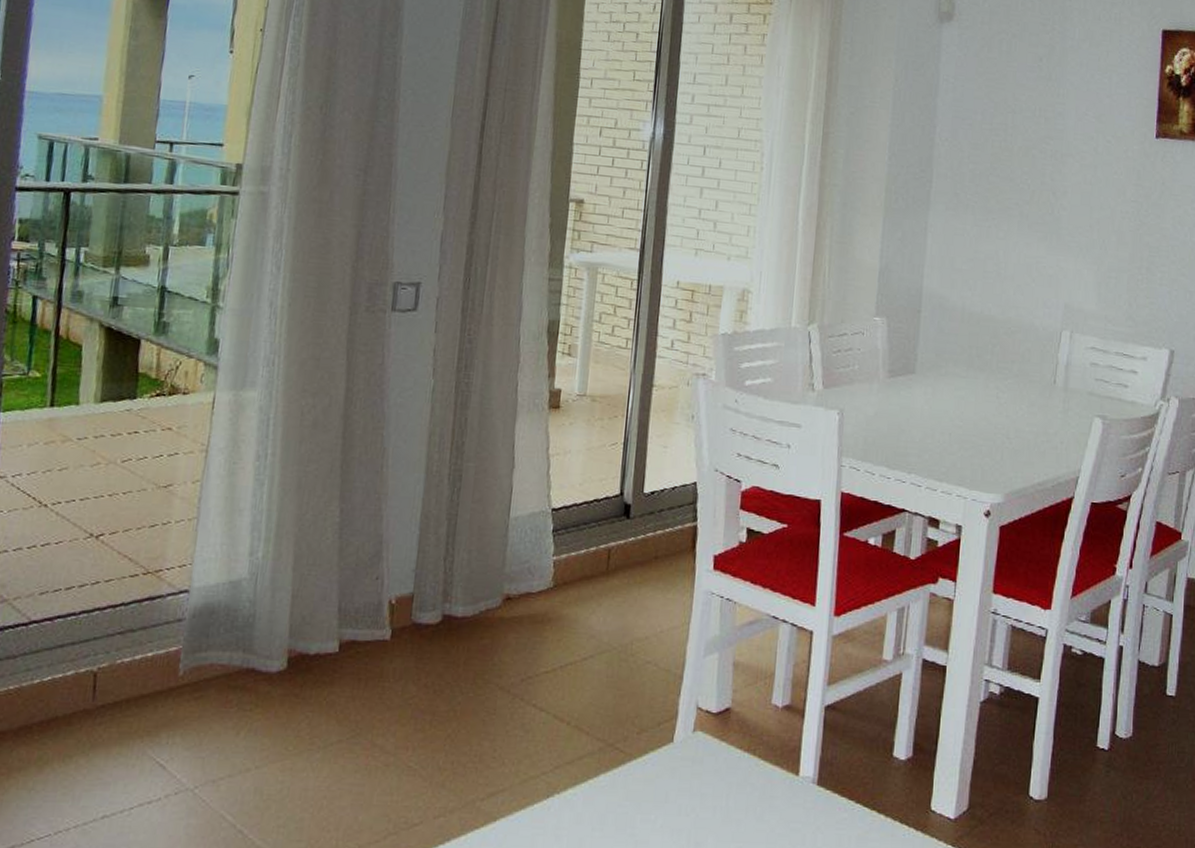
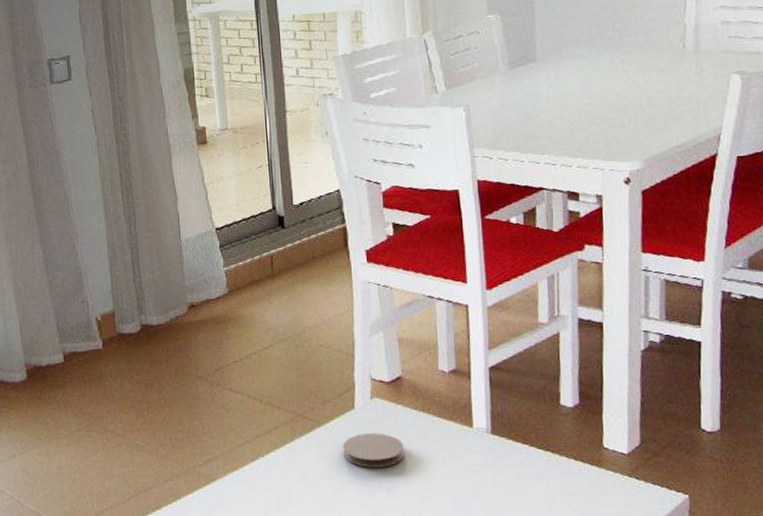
coaster: none [652,773,721,817] -> present [343,433,404,468]

